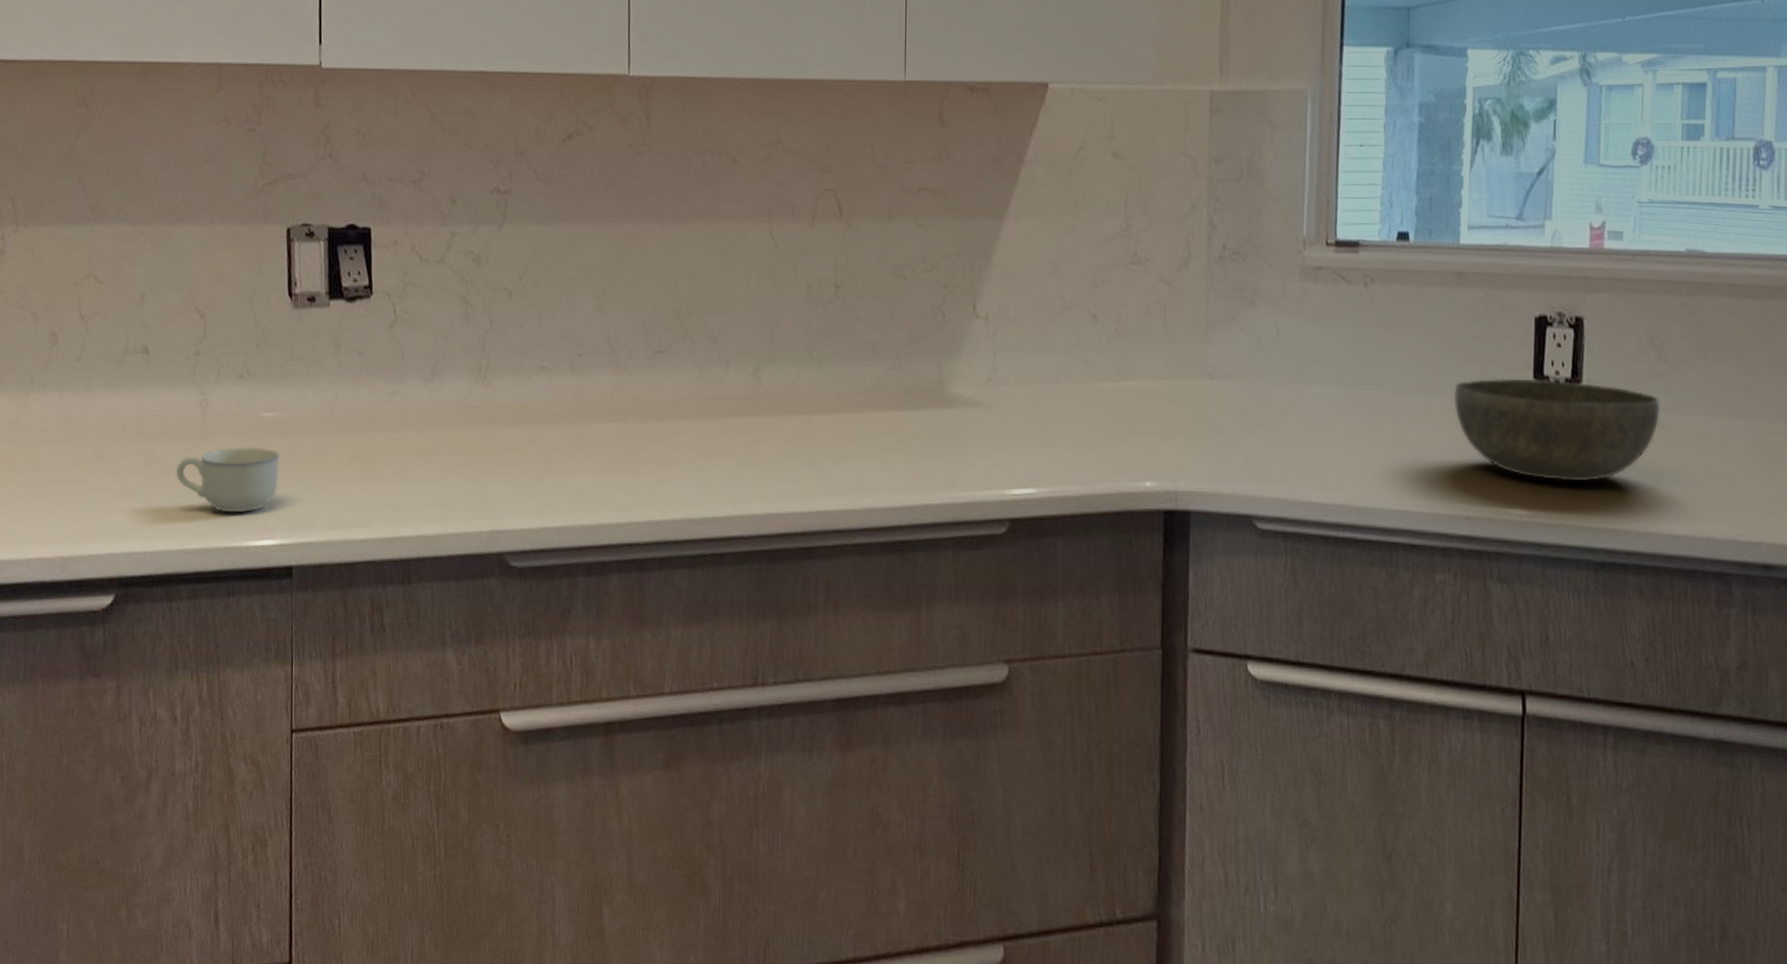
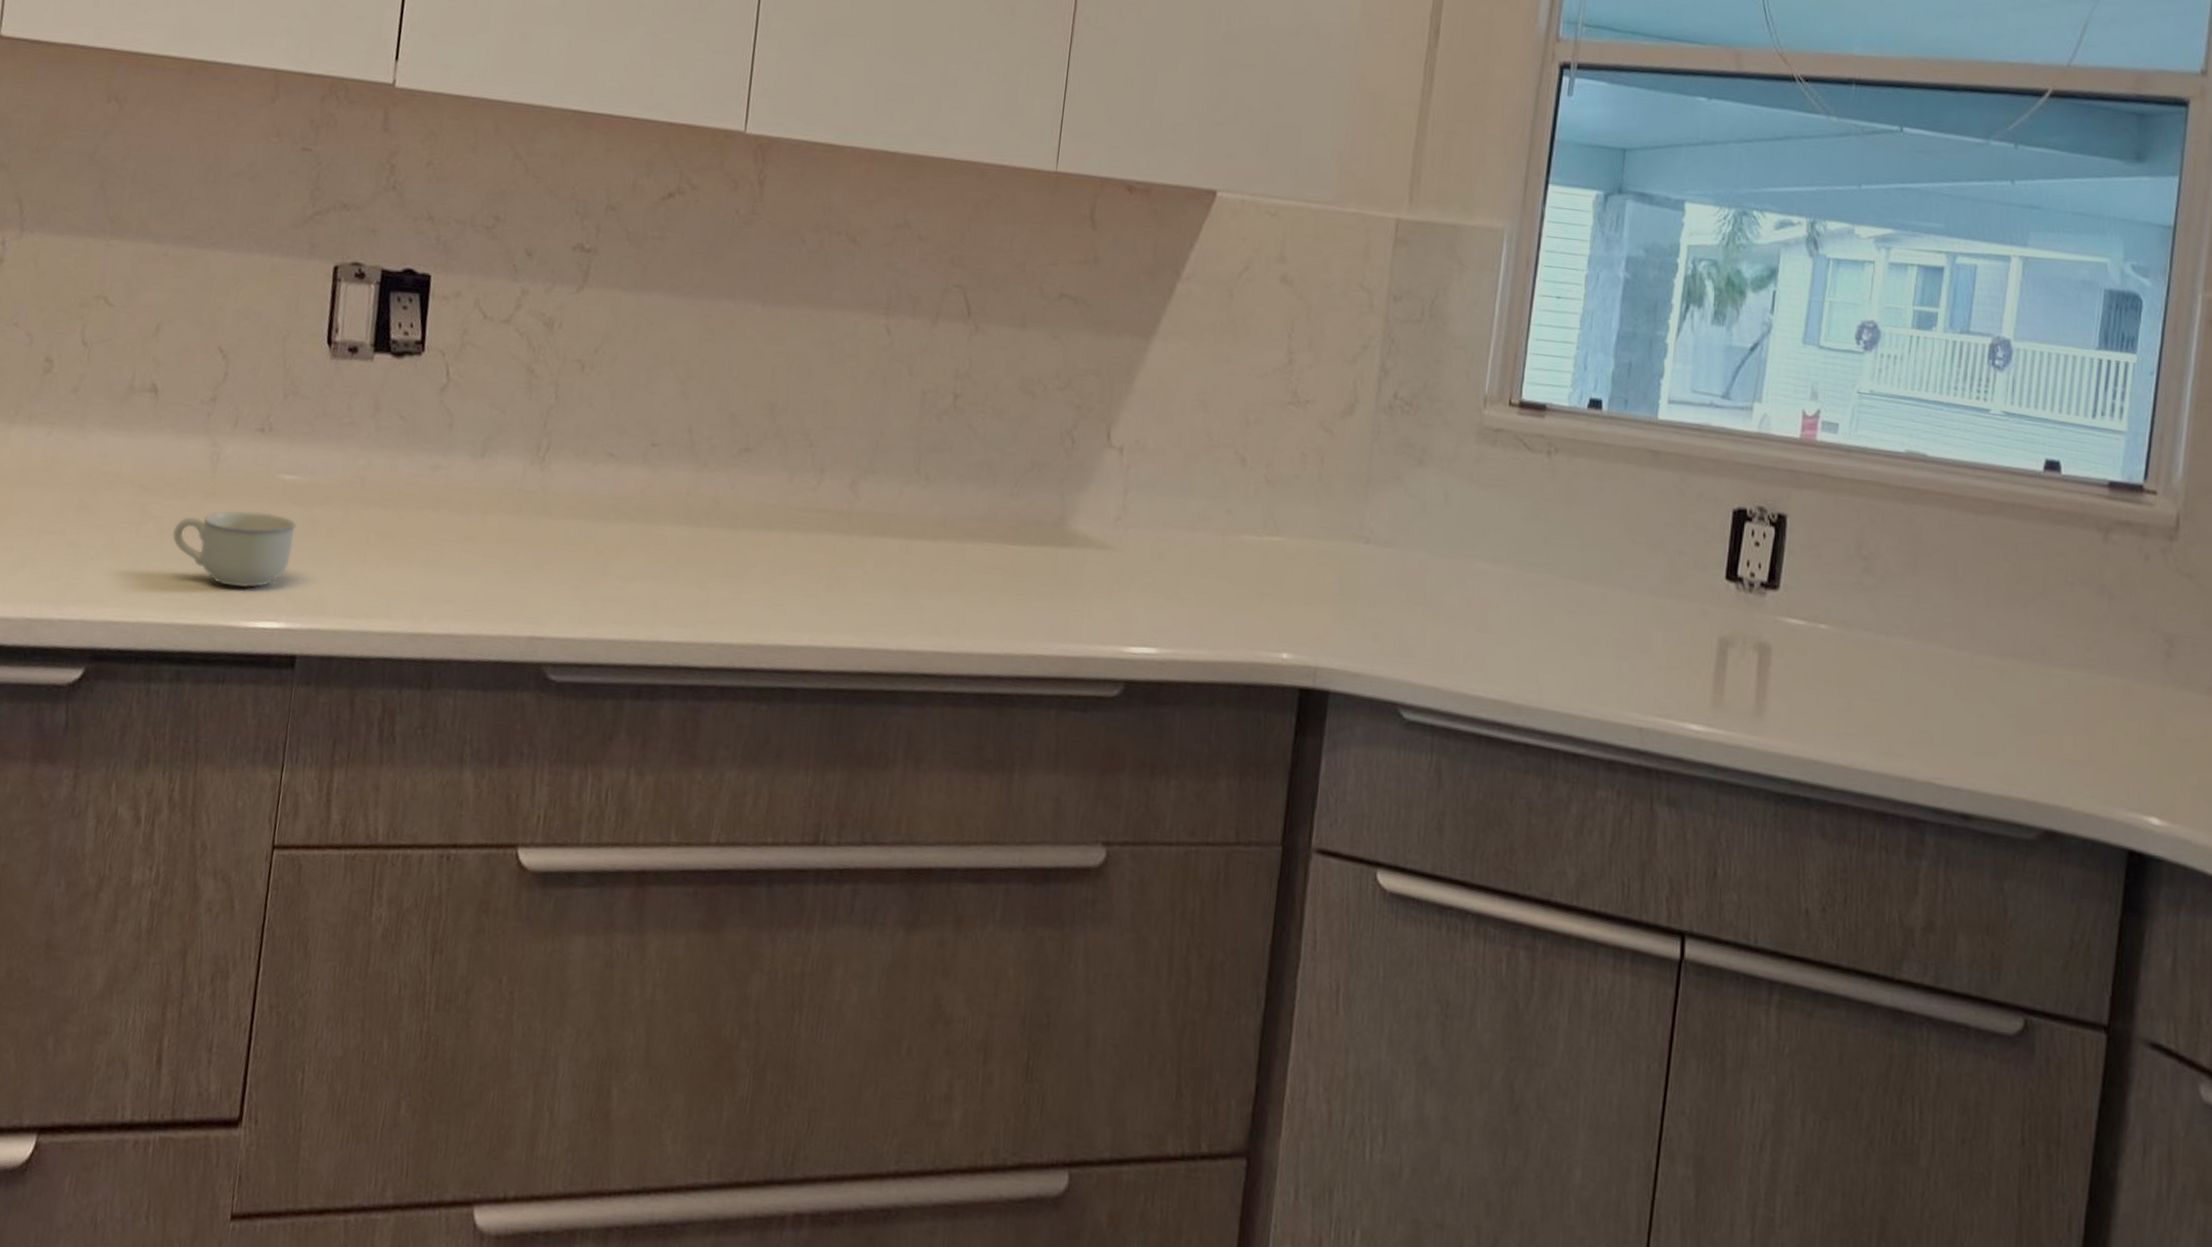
bowl: present [1453,378,1661,482] -> none [1634,573,1864,702]

